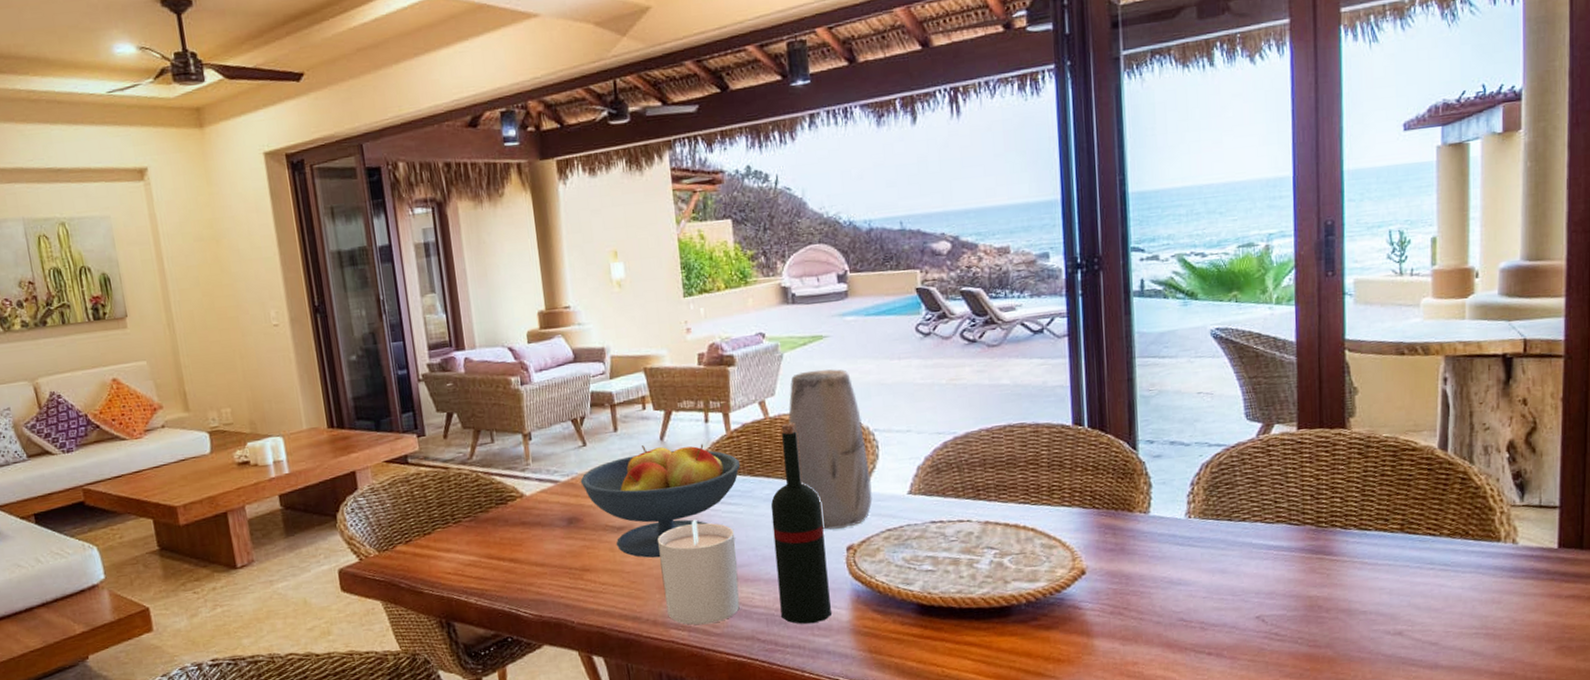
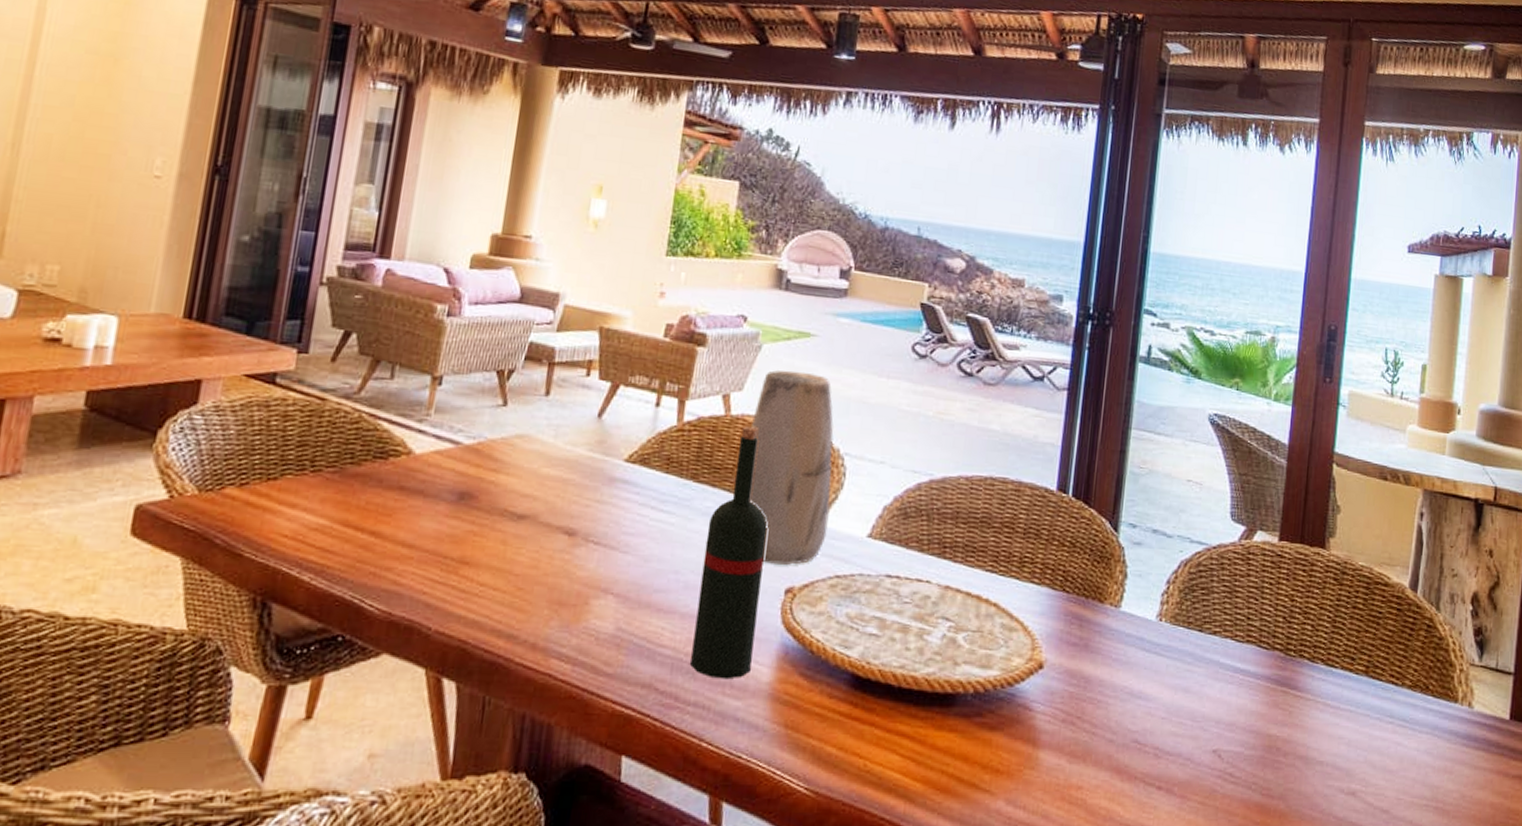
fruit bowl: present [580,444,740,558] -> none [487,419,684,563]
candle: present [657,518,740,625] -> none [552,521,659,660]

